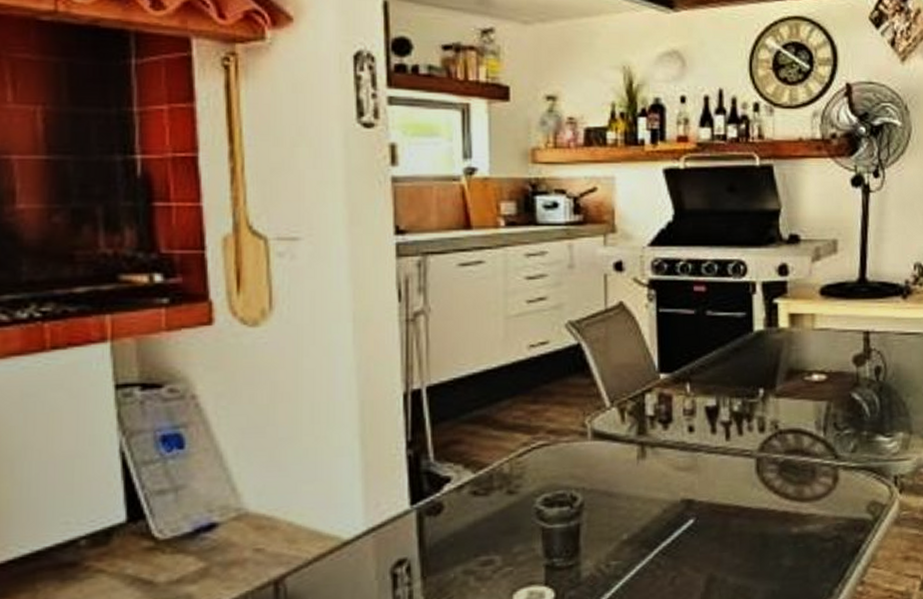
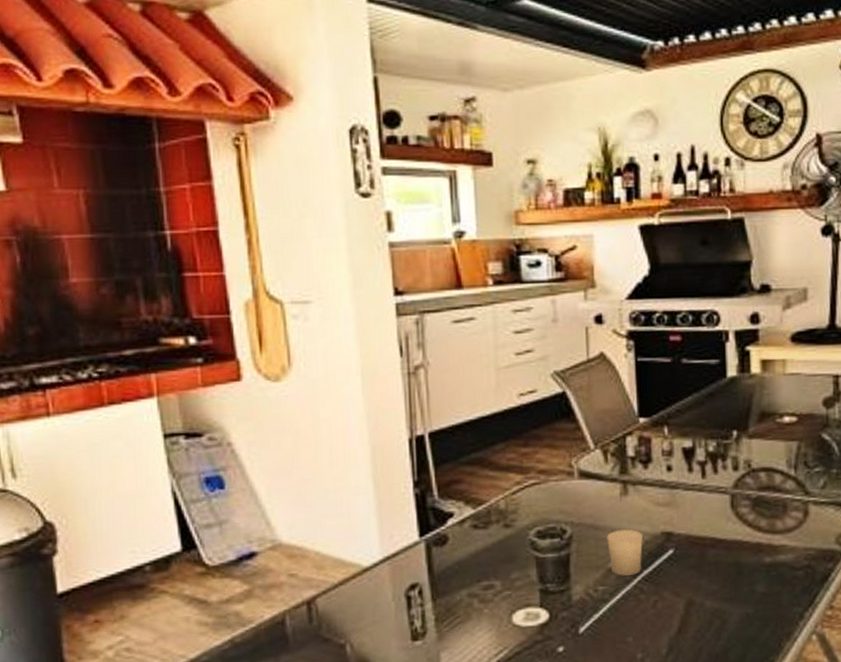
candle: none [622,496,661,549] -> present [607,529,643,576]

